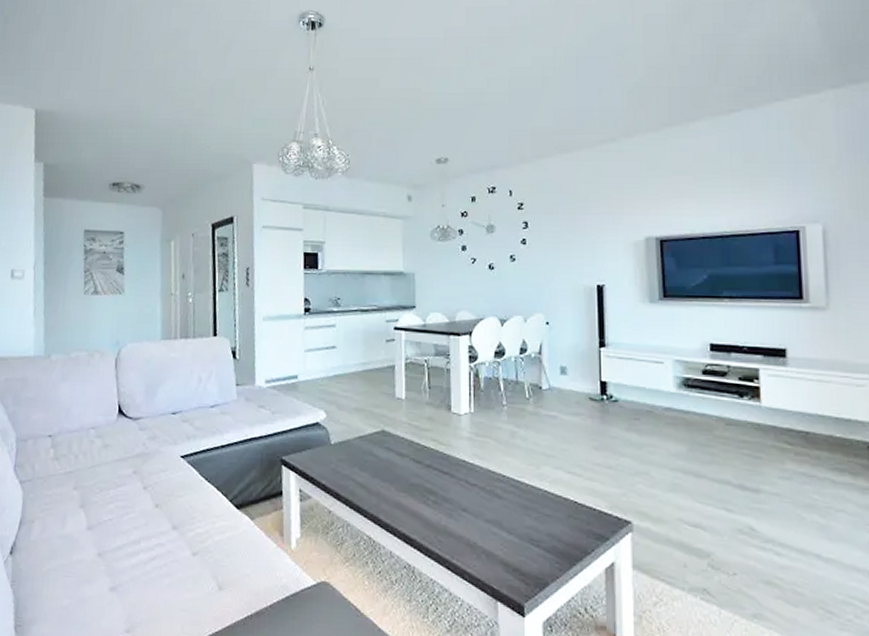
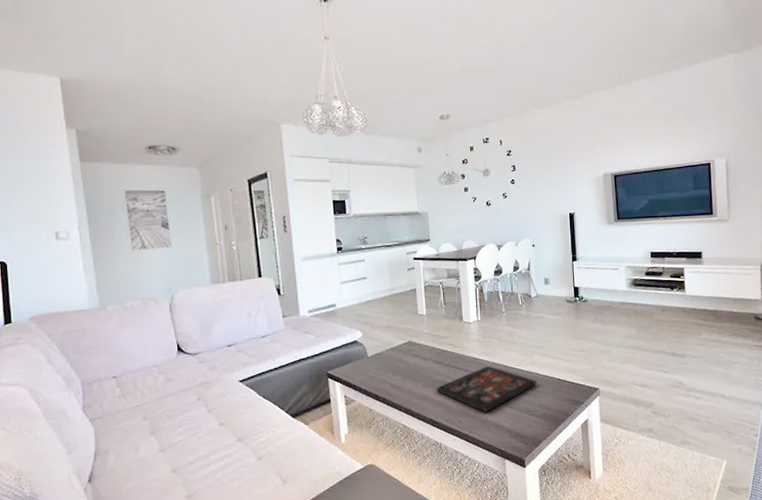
decorative tray: none [412,472,546,535] -> present [436,365,538,413]

